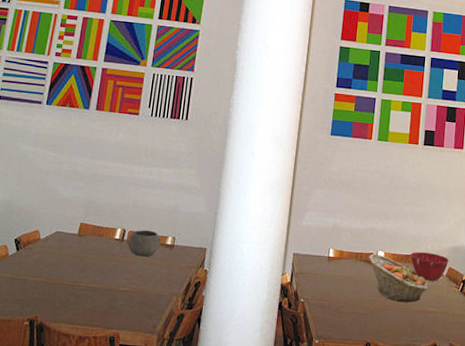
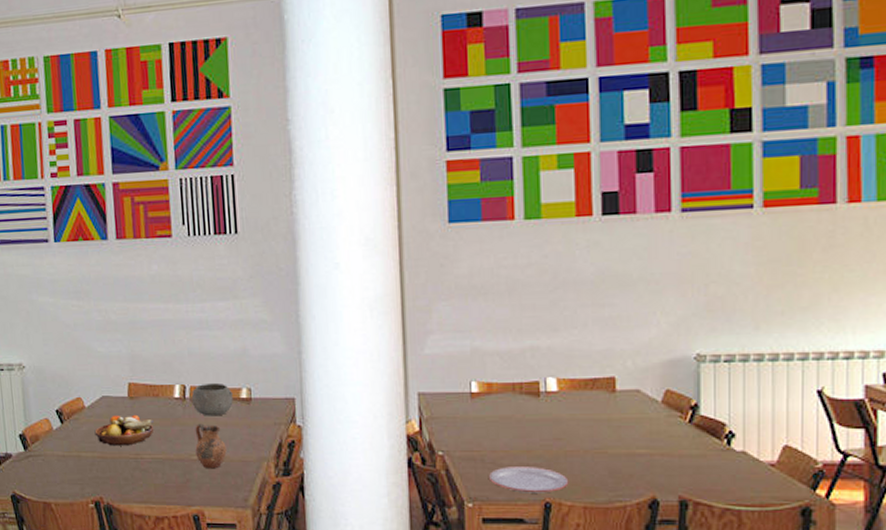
fruit bowl: none [43,248,95,274] -> present [94,414,154,446]
pitcher: none [122,261,148,299] -> present [195,423,227,469]
plate: none [332,314,384,336] -> present [489,467,569,493]
fruit basket: present [369,254,428,303] -> none [533,382,633,444]
mixing bowl: present [410,251,449,281] -> none [599,371,665,412]

